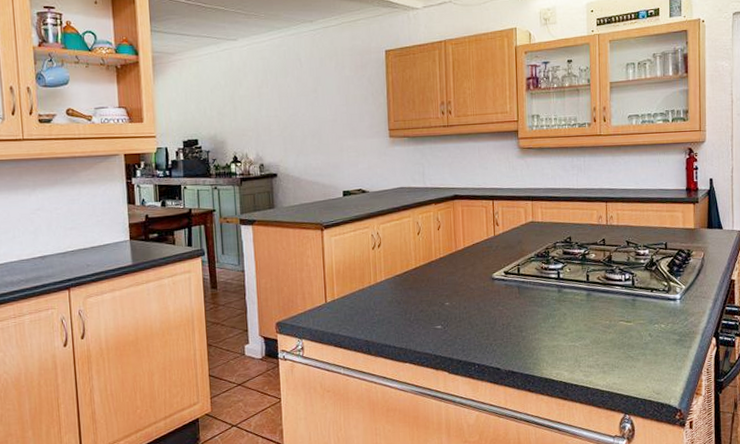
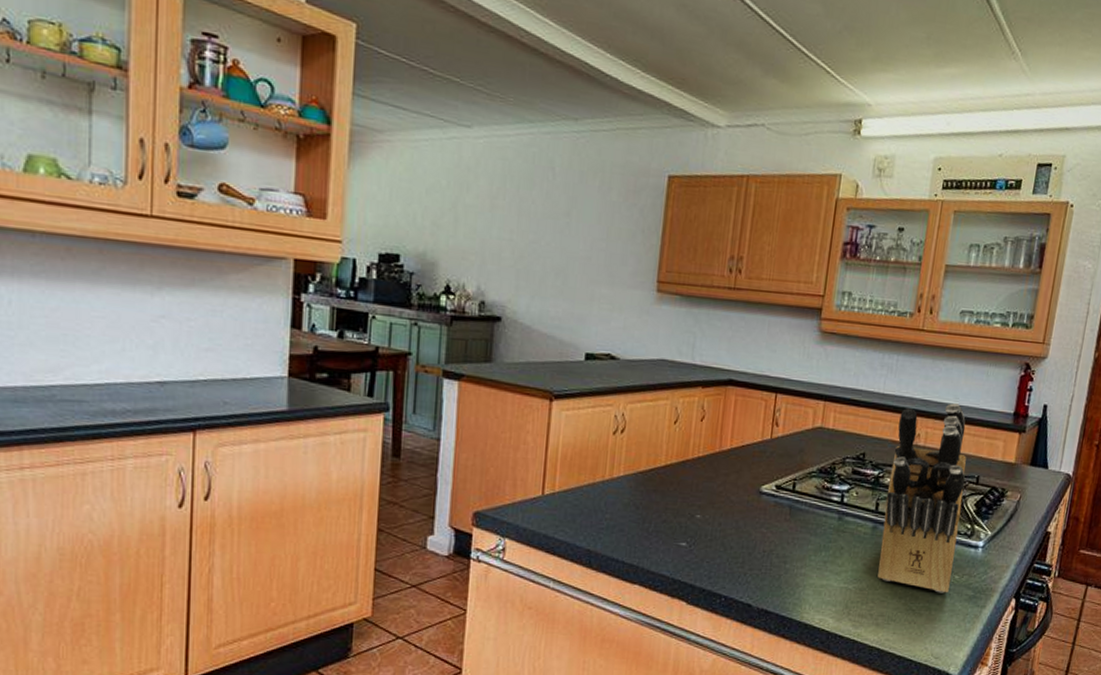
knife block: none [594,188,658,341] -> present [877,403,966,593]

